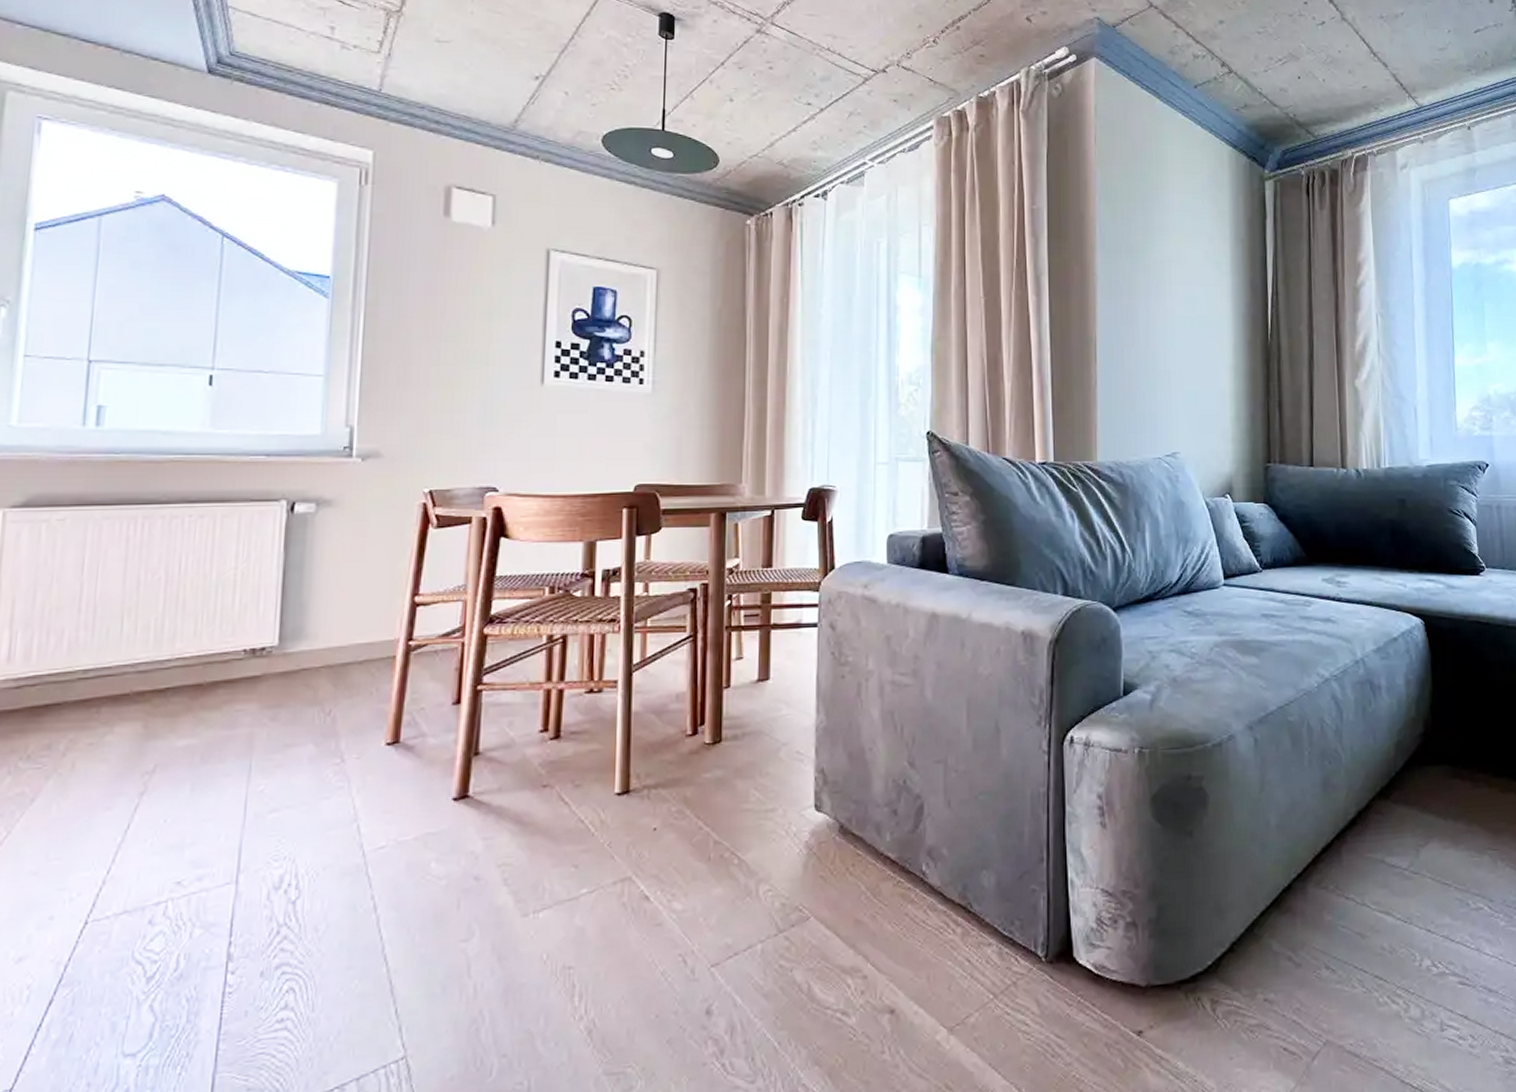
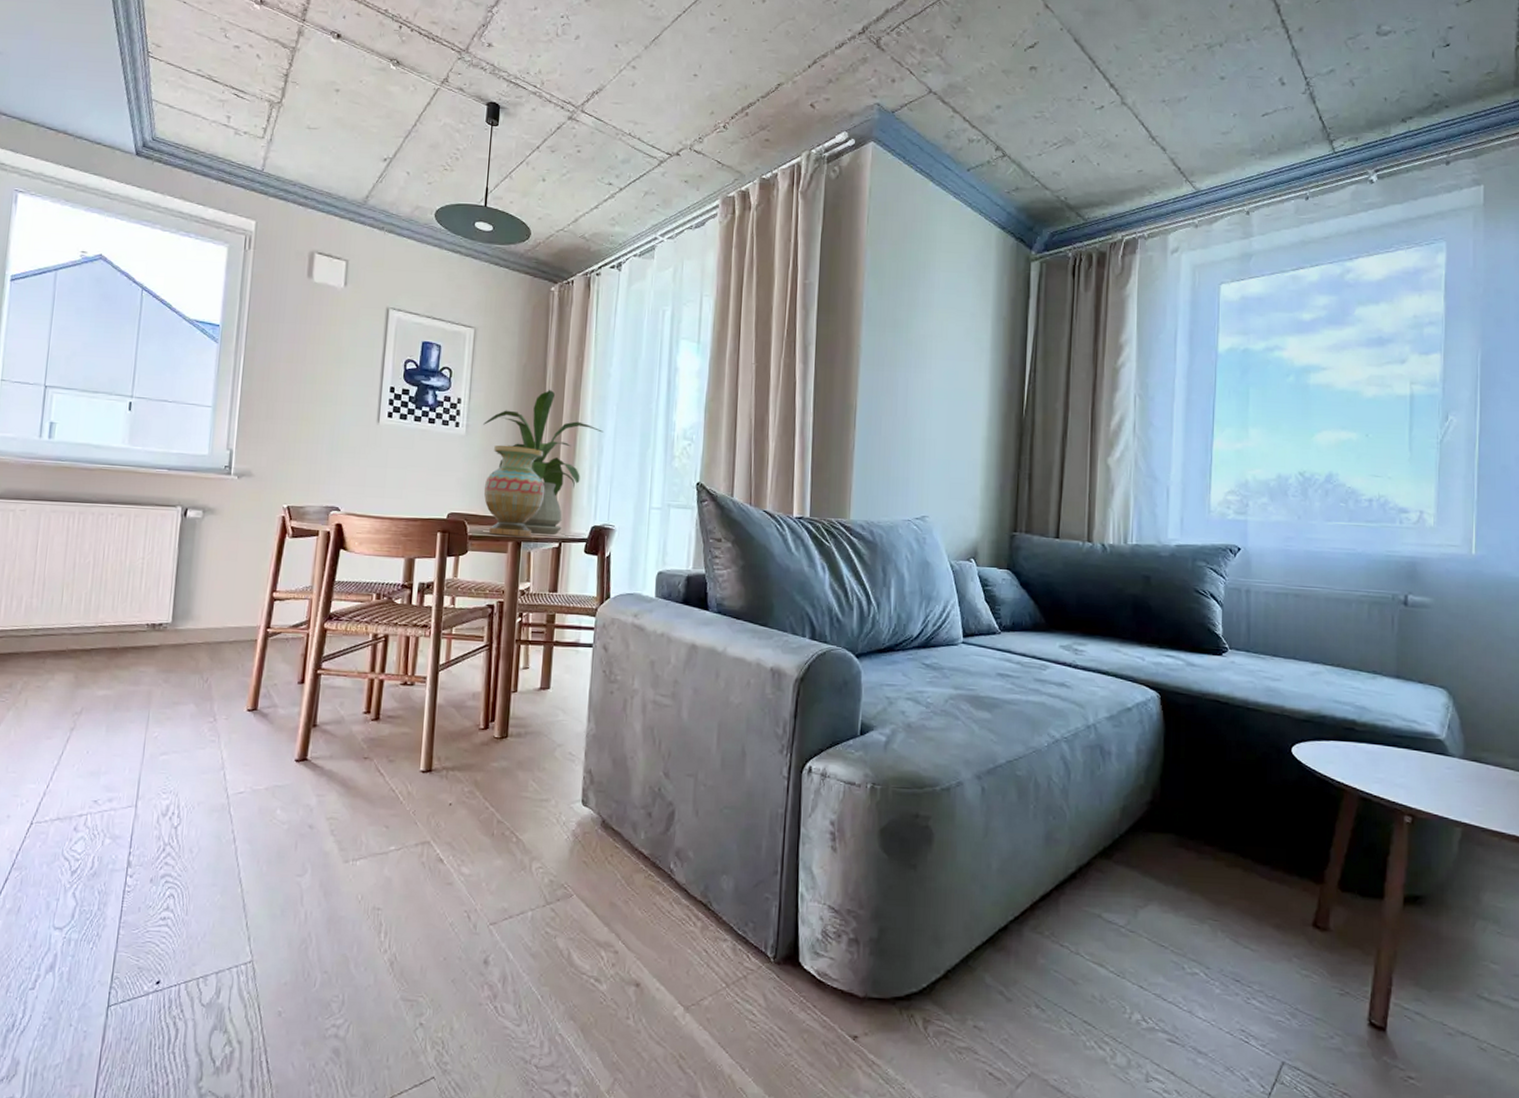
house plant: none [673,335,817,503] -> present [483,389,603,536]
vase: none [677,402,752,507] -> present [483,445,545,537]

